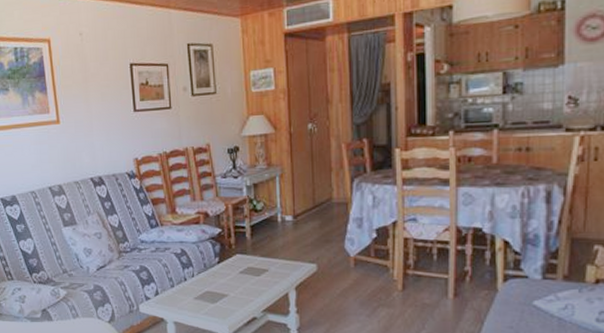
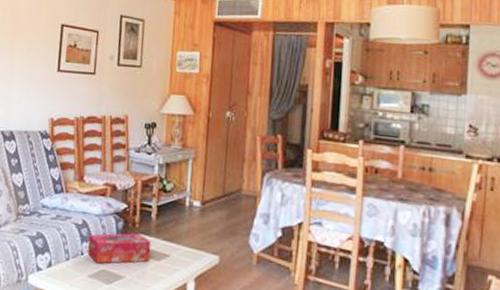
tissue box: none [188,253,250,286] -> present [87,233,152,264]

